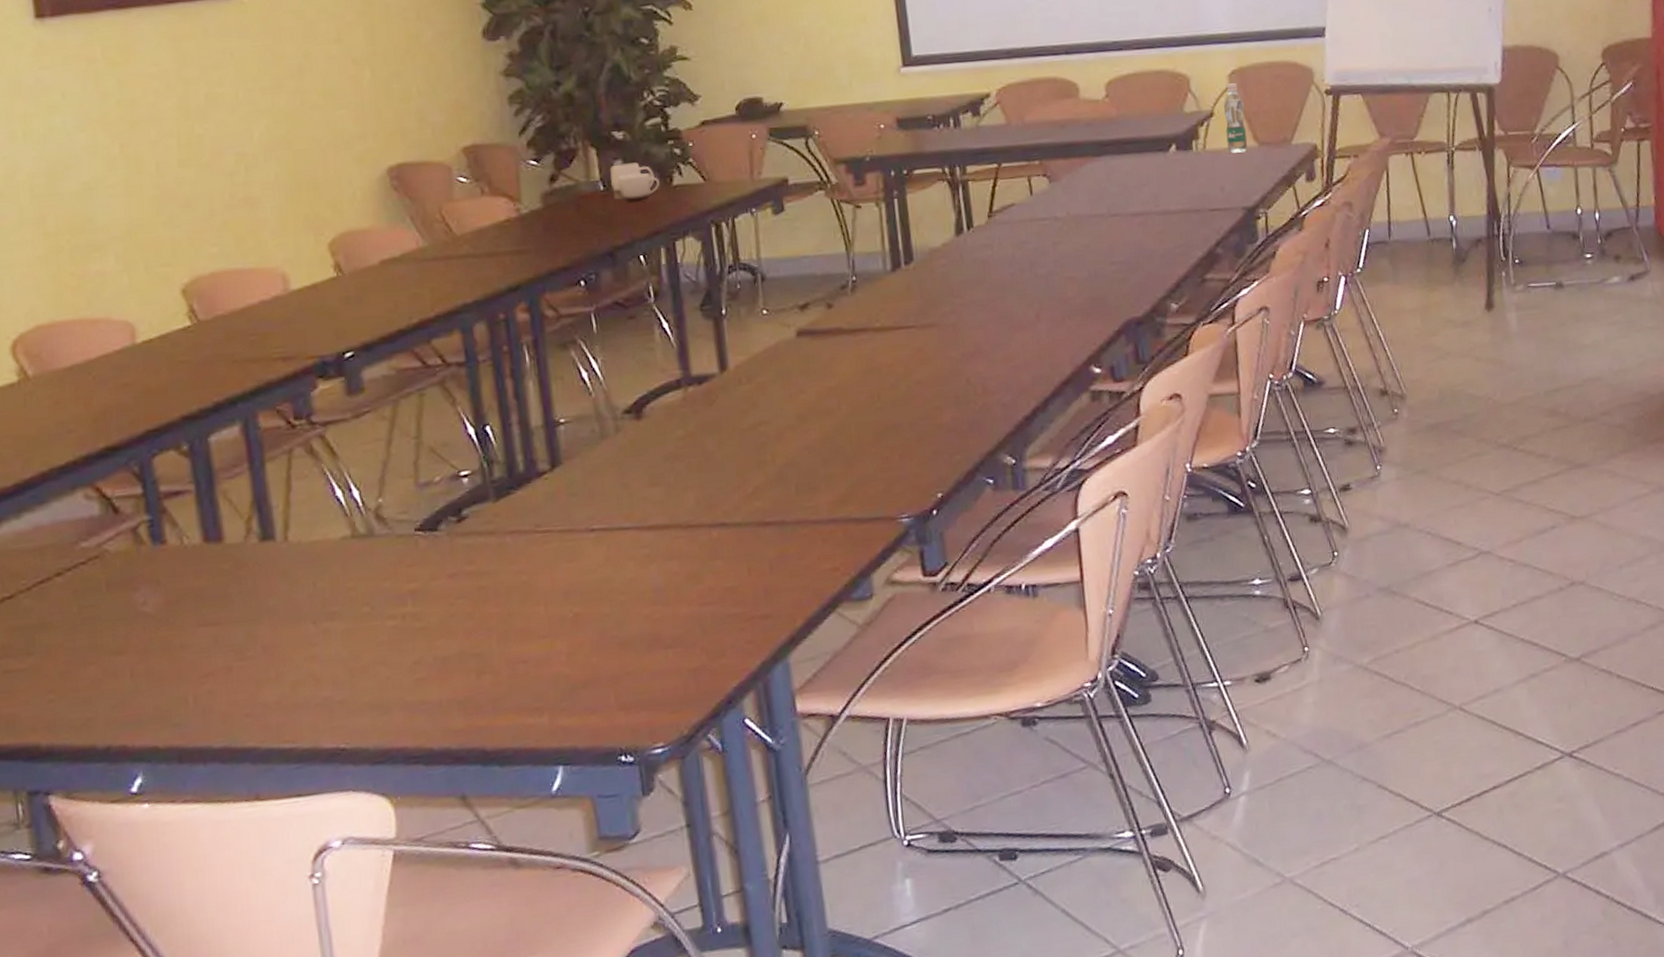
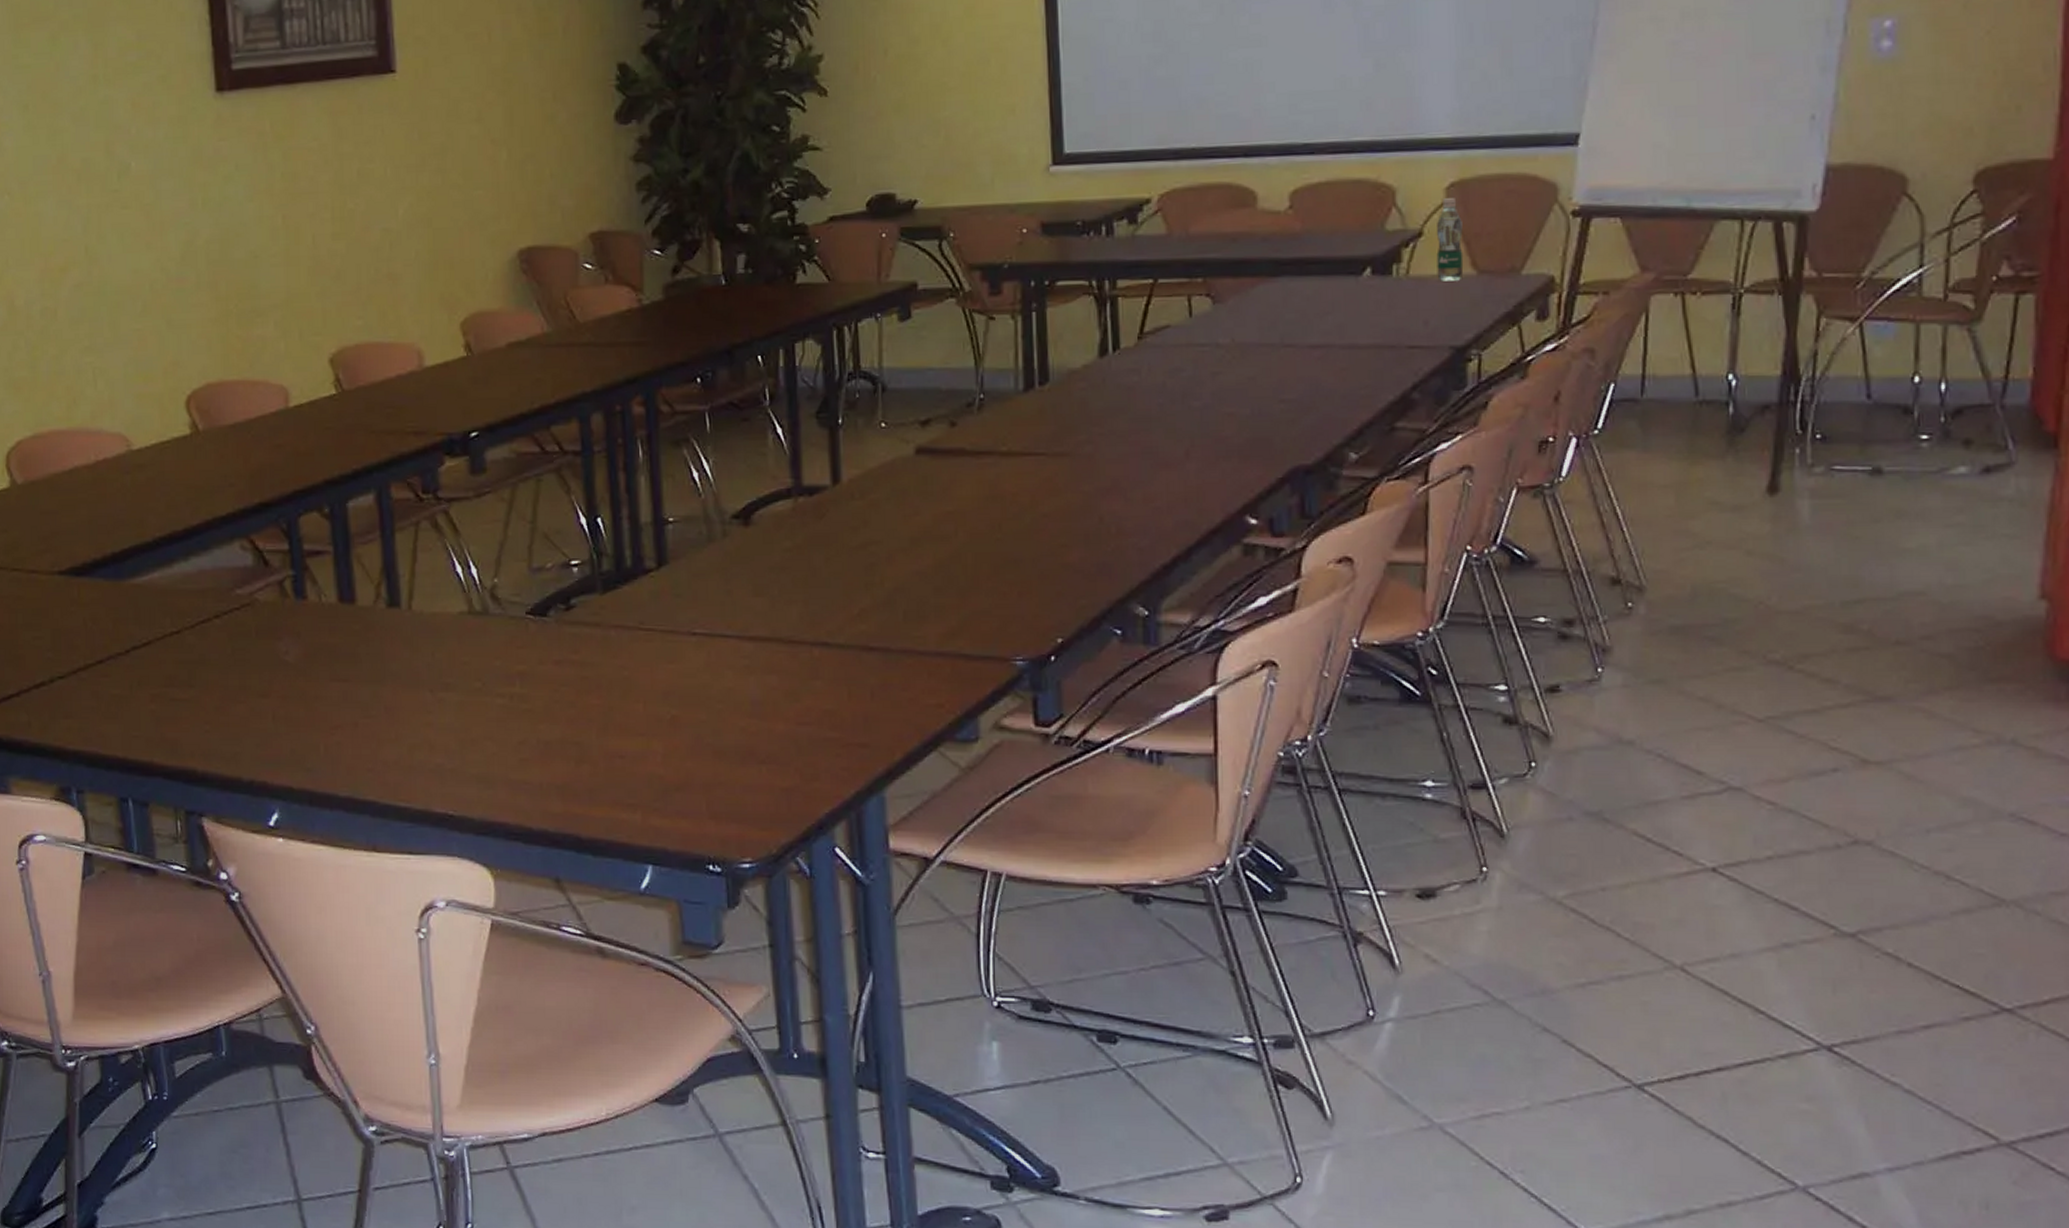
mug: present [610,162,655,201] -> none [733,257,778,297]
cup: present [617,173,660,204] -> none [739,269,782,301]

